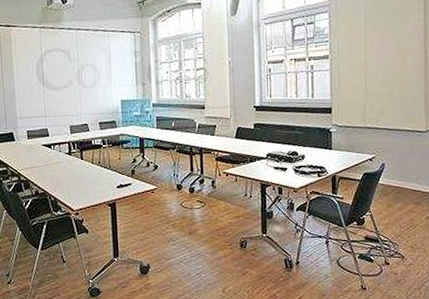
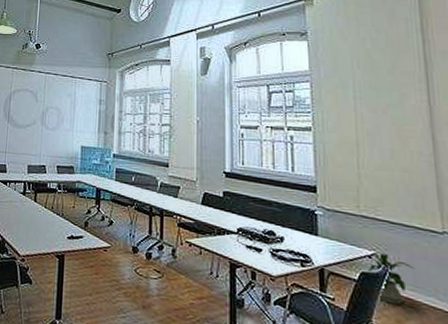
house plant: none [369,155,403,194] -> present [368,253,414,305]

